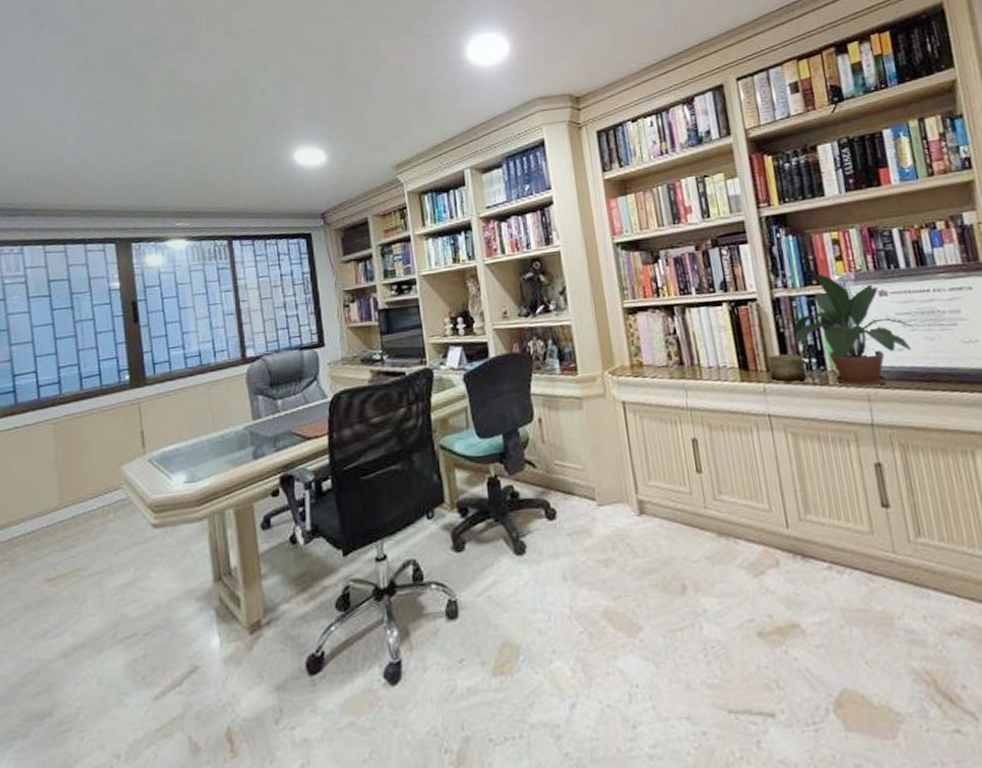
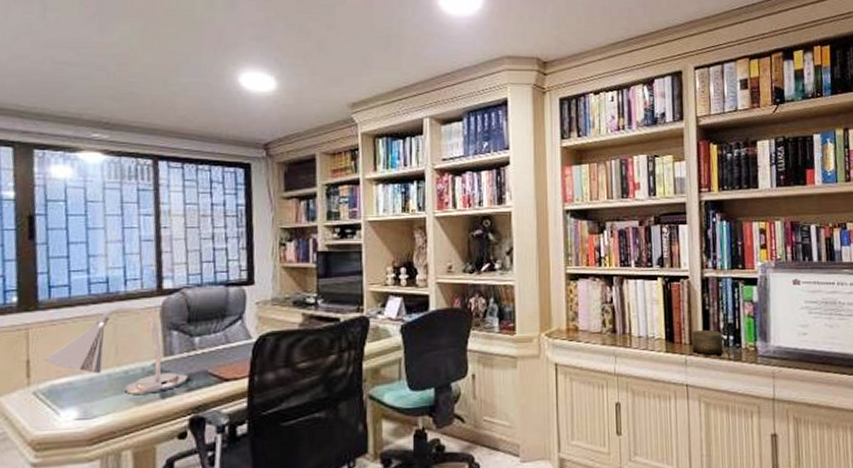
table lamp: none [156,375,279,457] -> present [45,305,192,394]
potted plant: present [792,274,917,387] -> none [715,259,820,365]

